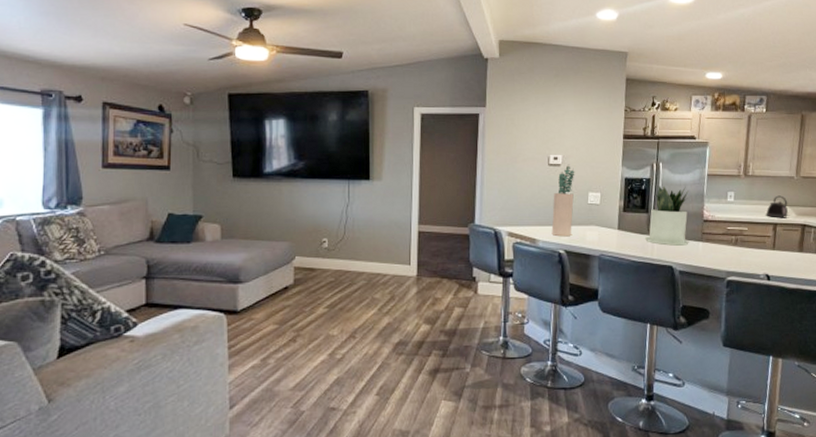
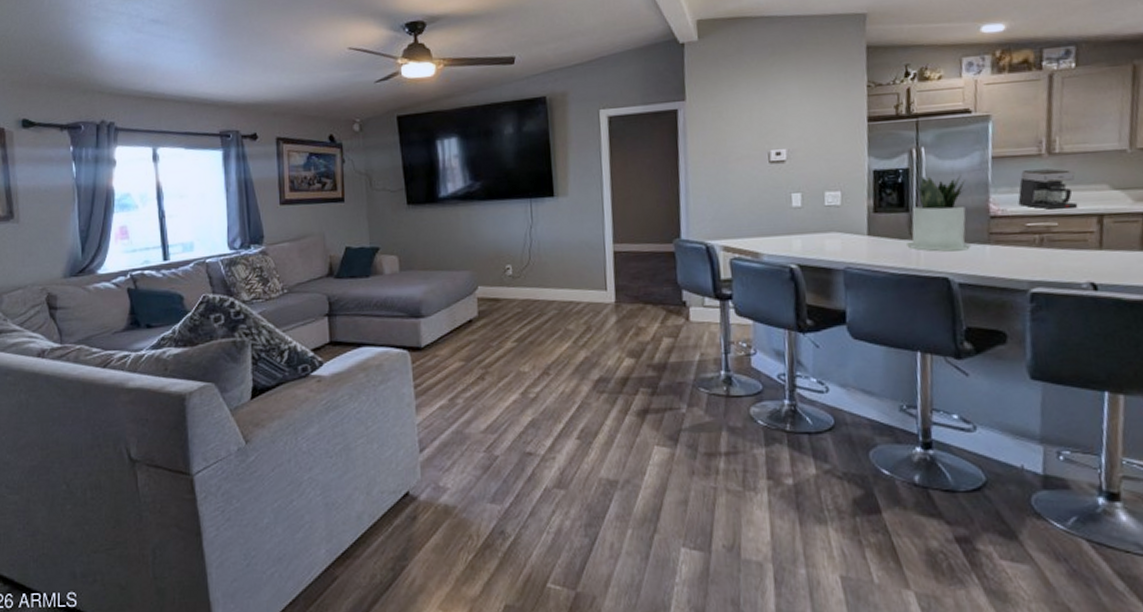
vase: present [551,164,575,237] -> none [777,159,806,249]
coffee maker: none [723,187,761,218] -> present [1018,169,1078,210]
kettle: present [766,195,788,218] -> none [1085,176,1121,208]

